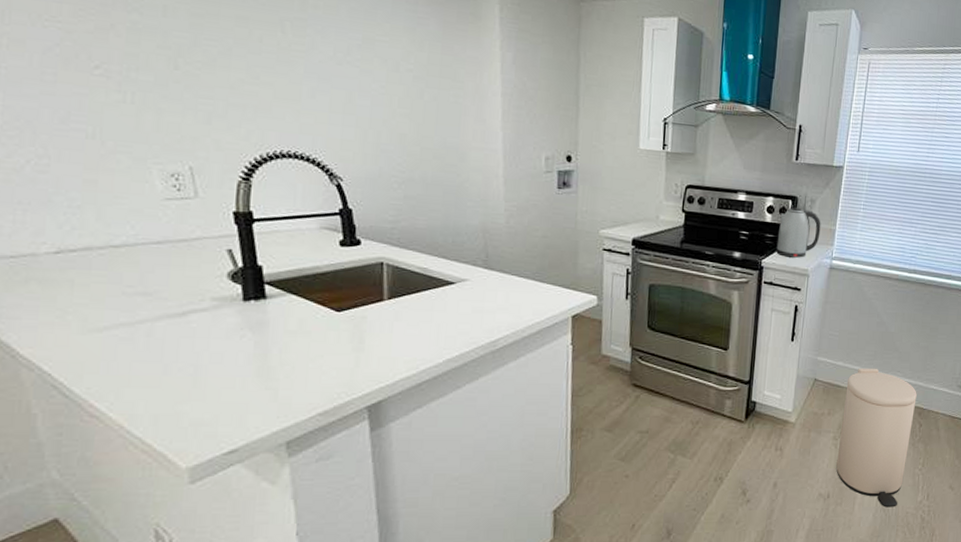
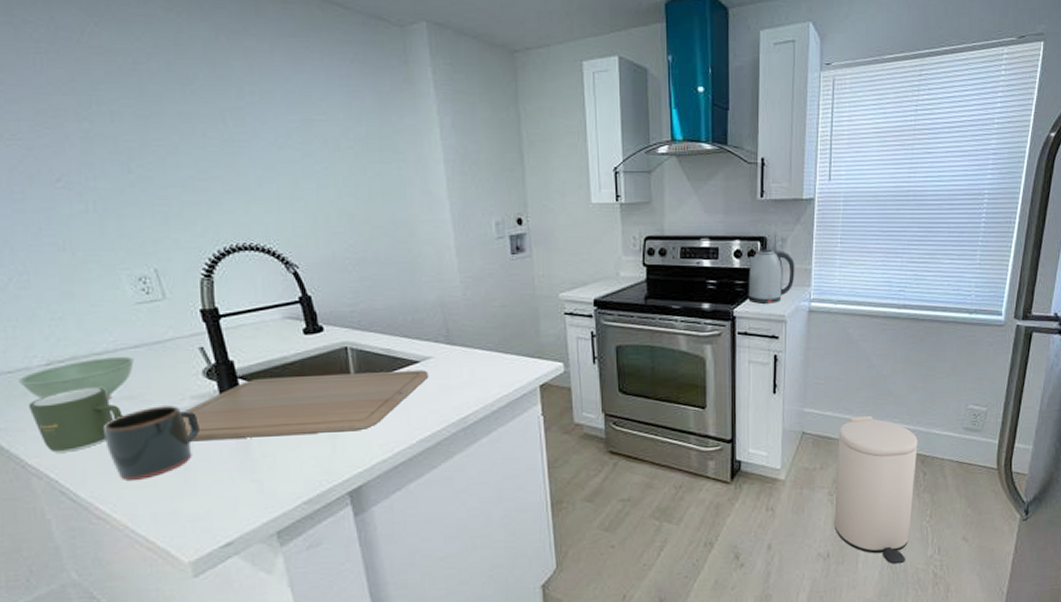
bowl: none [22,250,154,295] -> present [19,356,134,400]
mug: none [30,279,134,345] -> present [29,386,123,453]
mug: none [109,305,217,379] -> present [102,405,200,480]
chopping board: none [199,285,463,346] -> present [182,370,429,442]

